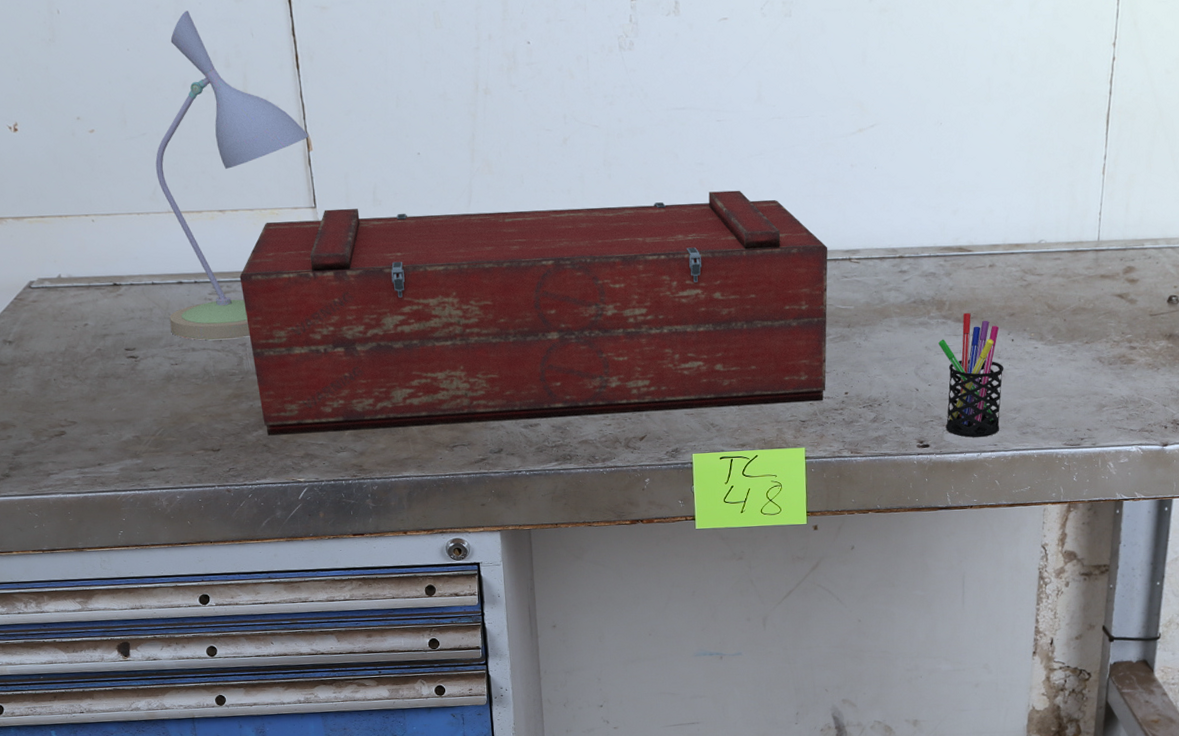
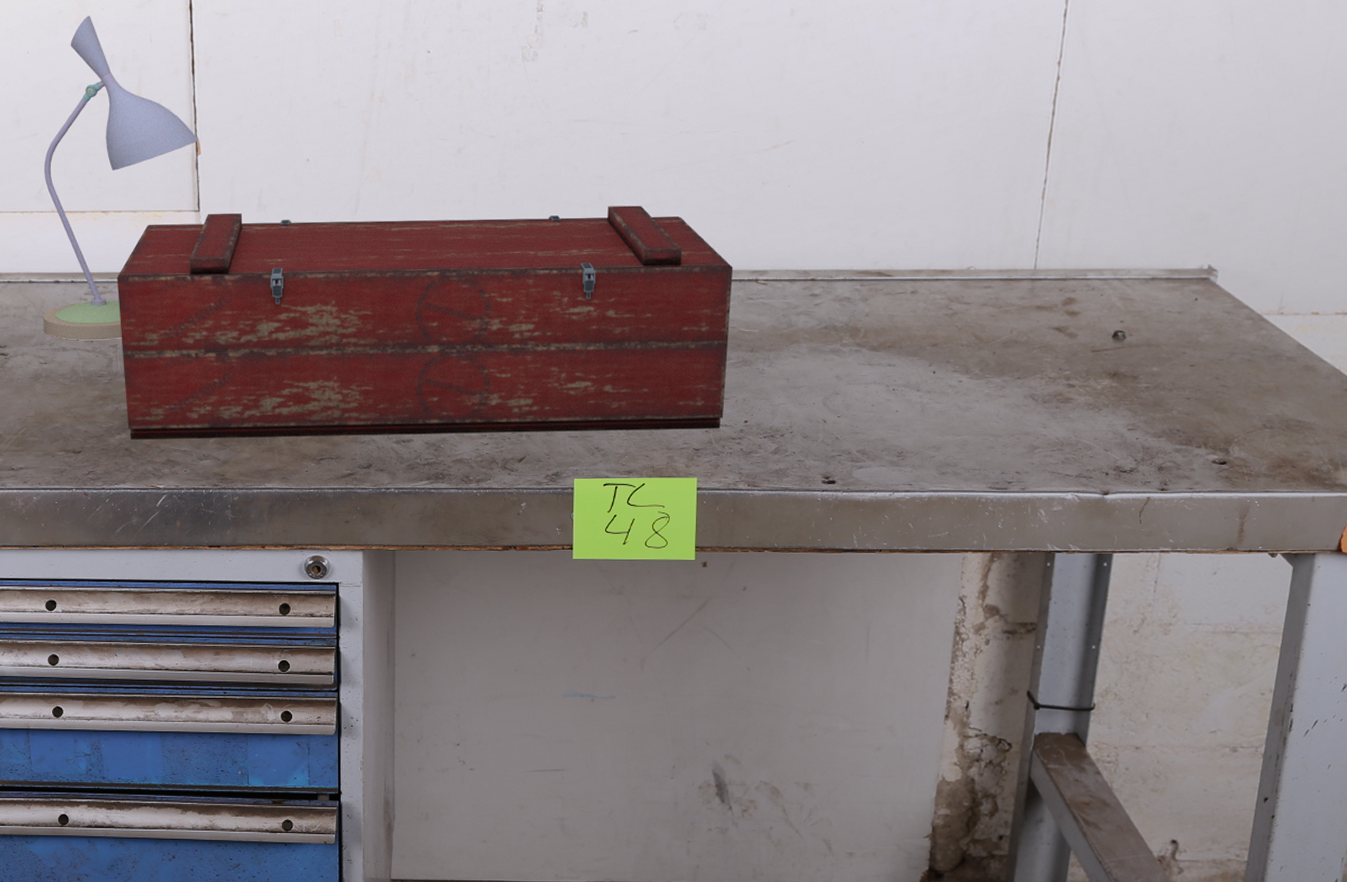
pen holder: present [938,312,1004,438] -> none [850,341,923,475]

